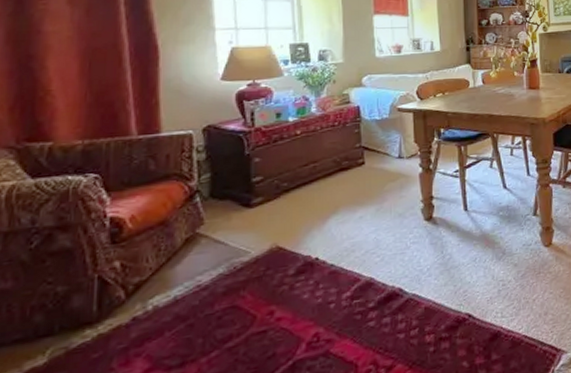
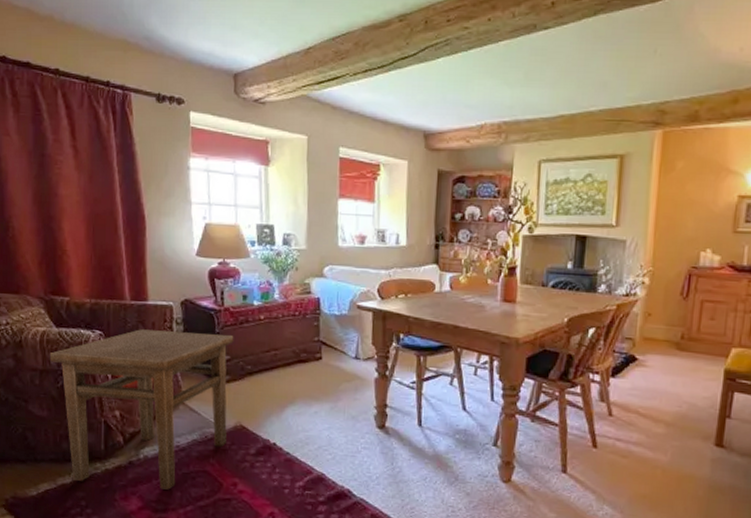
side table: none [21,155,267,359] -> present [50,329,234,490]

